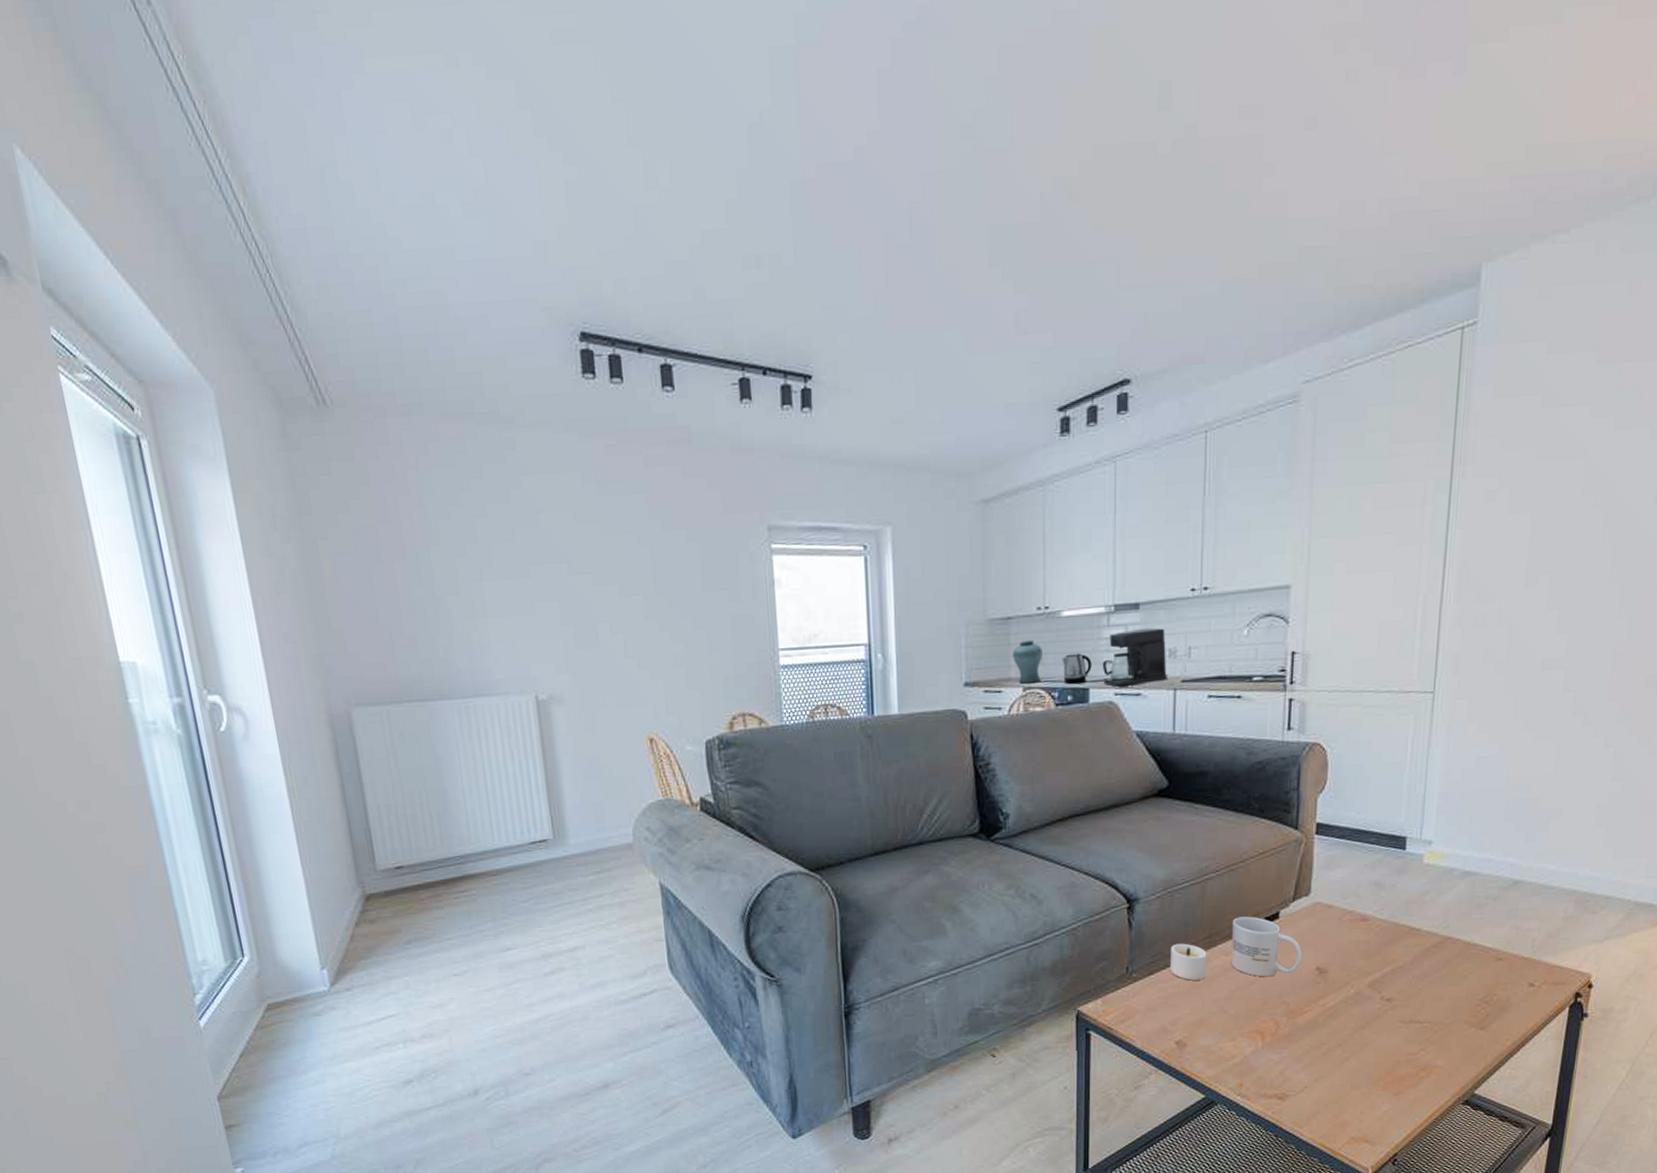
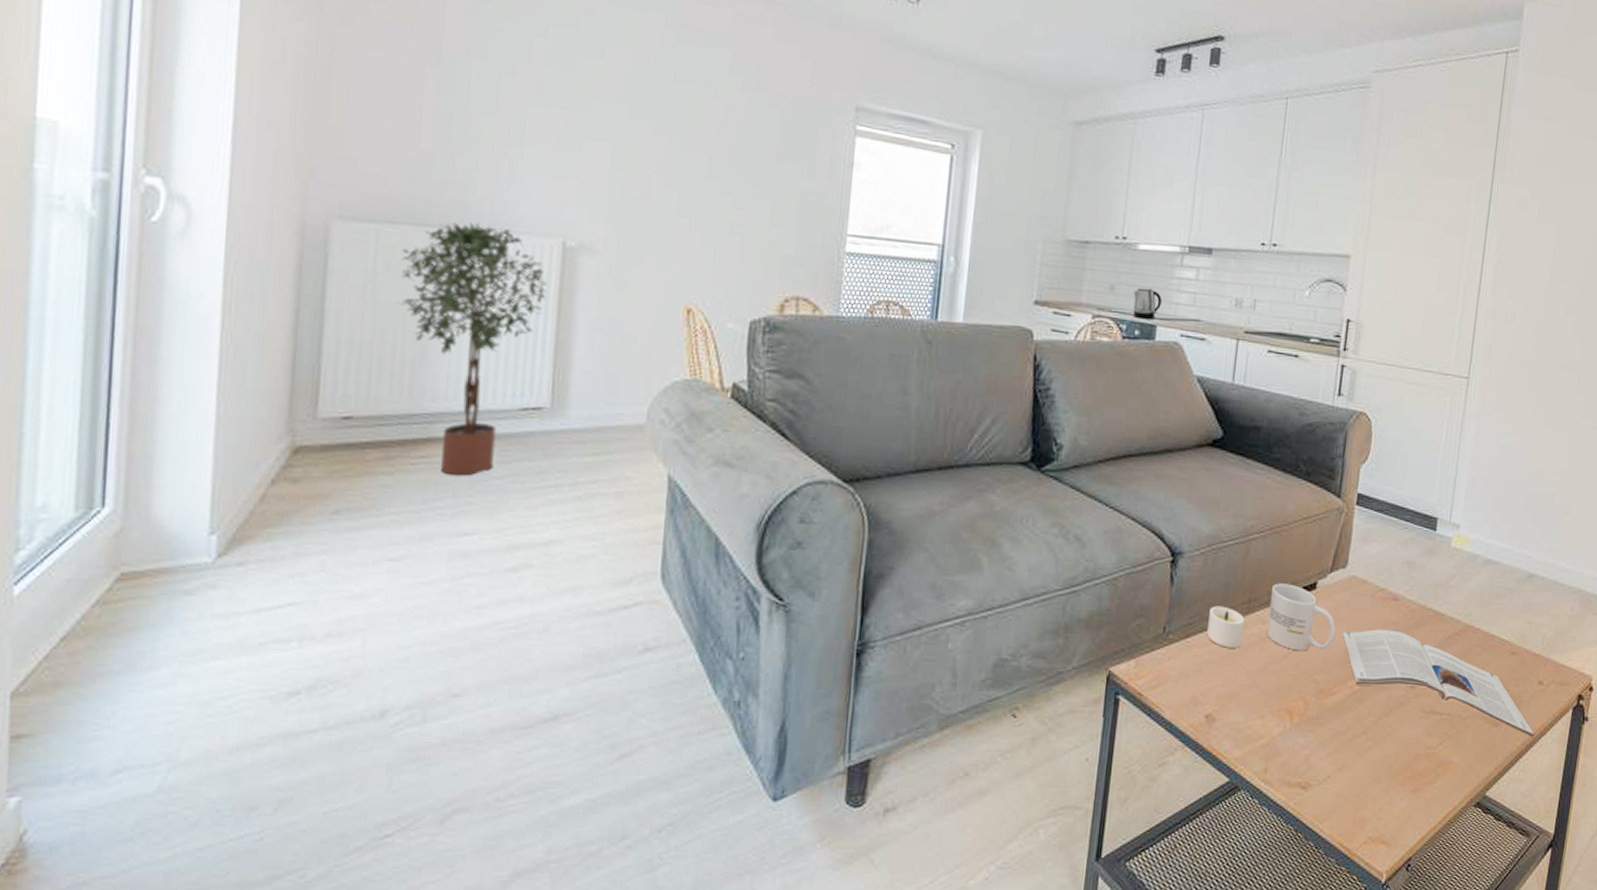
potted tree: none [410,692,531,904] -> present [398,223,547,476]
vase: present [1012,639,1042,684] -> none [1085,266,1116,312]
coffee maker: present [1102,627,1167,688] -> none [1171,273,1234,330]
magazine: none [1310,949,1527,1038] -> present [1342,629,1535,738]

